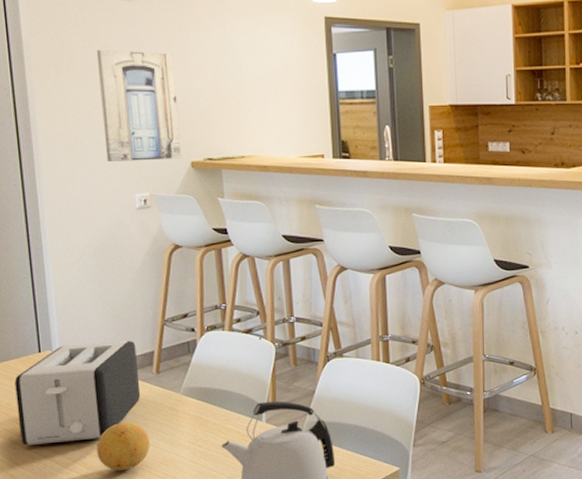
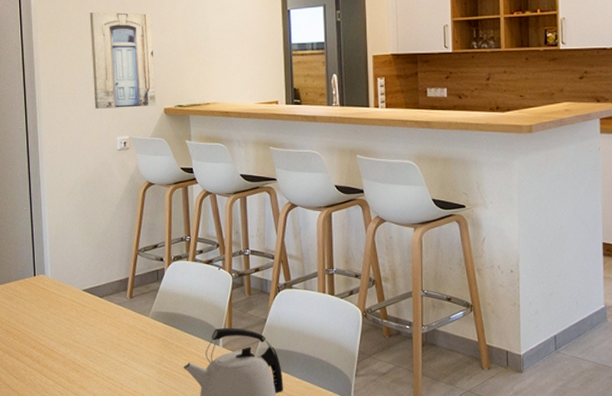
toaster: present [14,341,141,445] -> none [14,268,116,359]
fruit: present [96,421,150,471] -> none [78,341,123,386]

